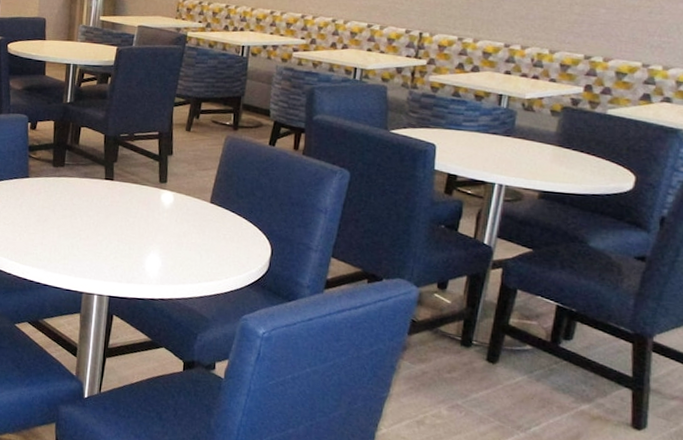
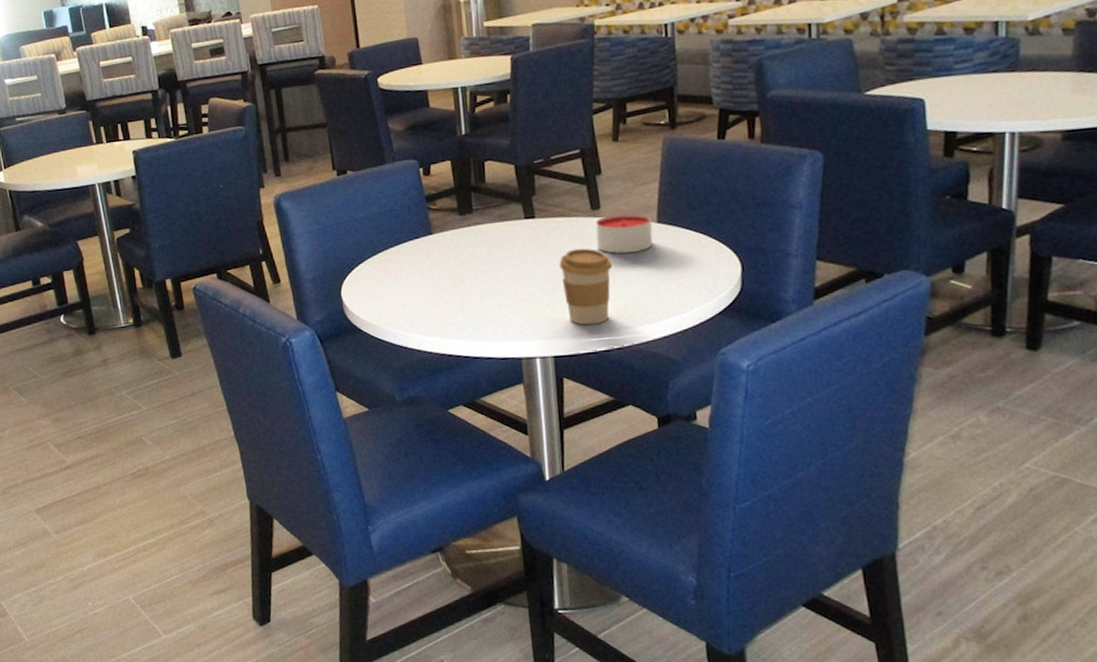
coffee cup: none [126,211,169,277] -> present [559,248,613,326]
candle: none [159,189,206,224] -> present [595,213,653,254]

